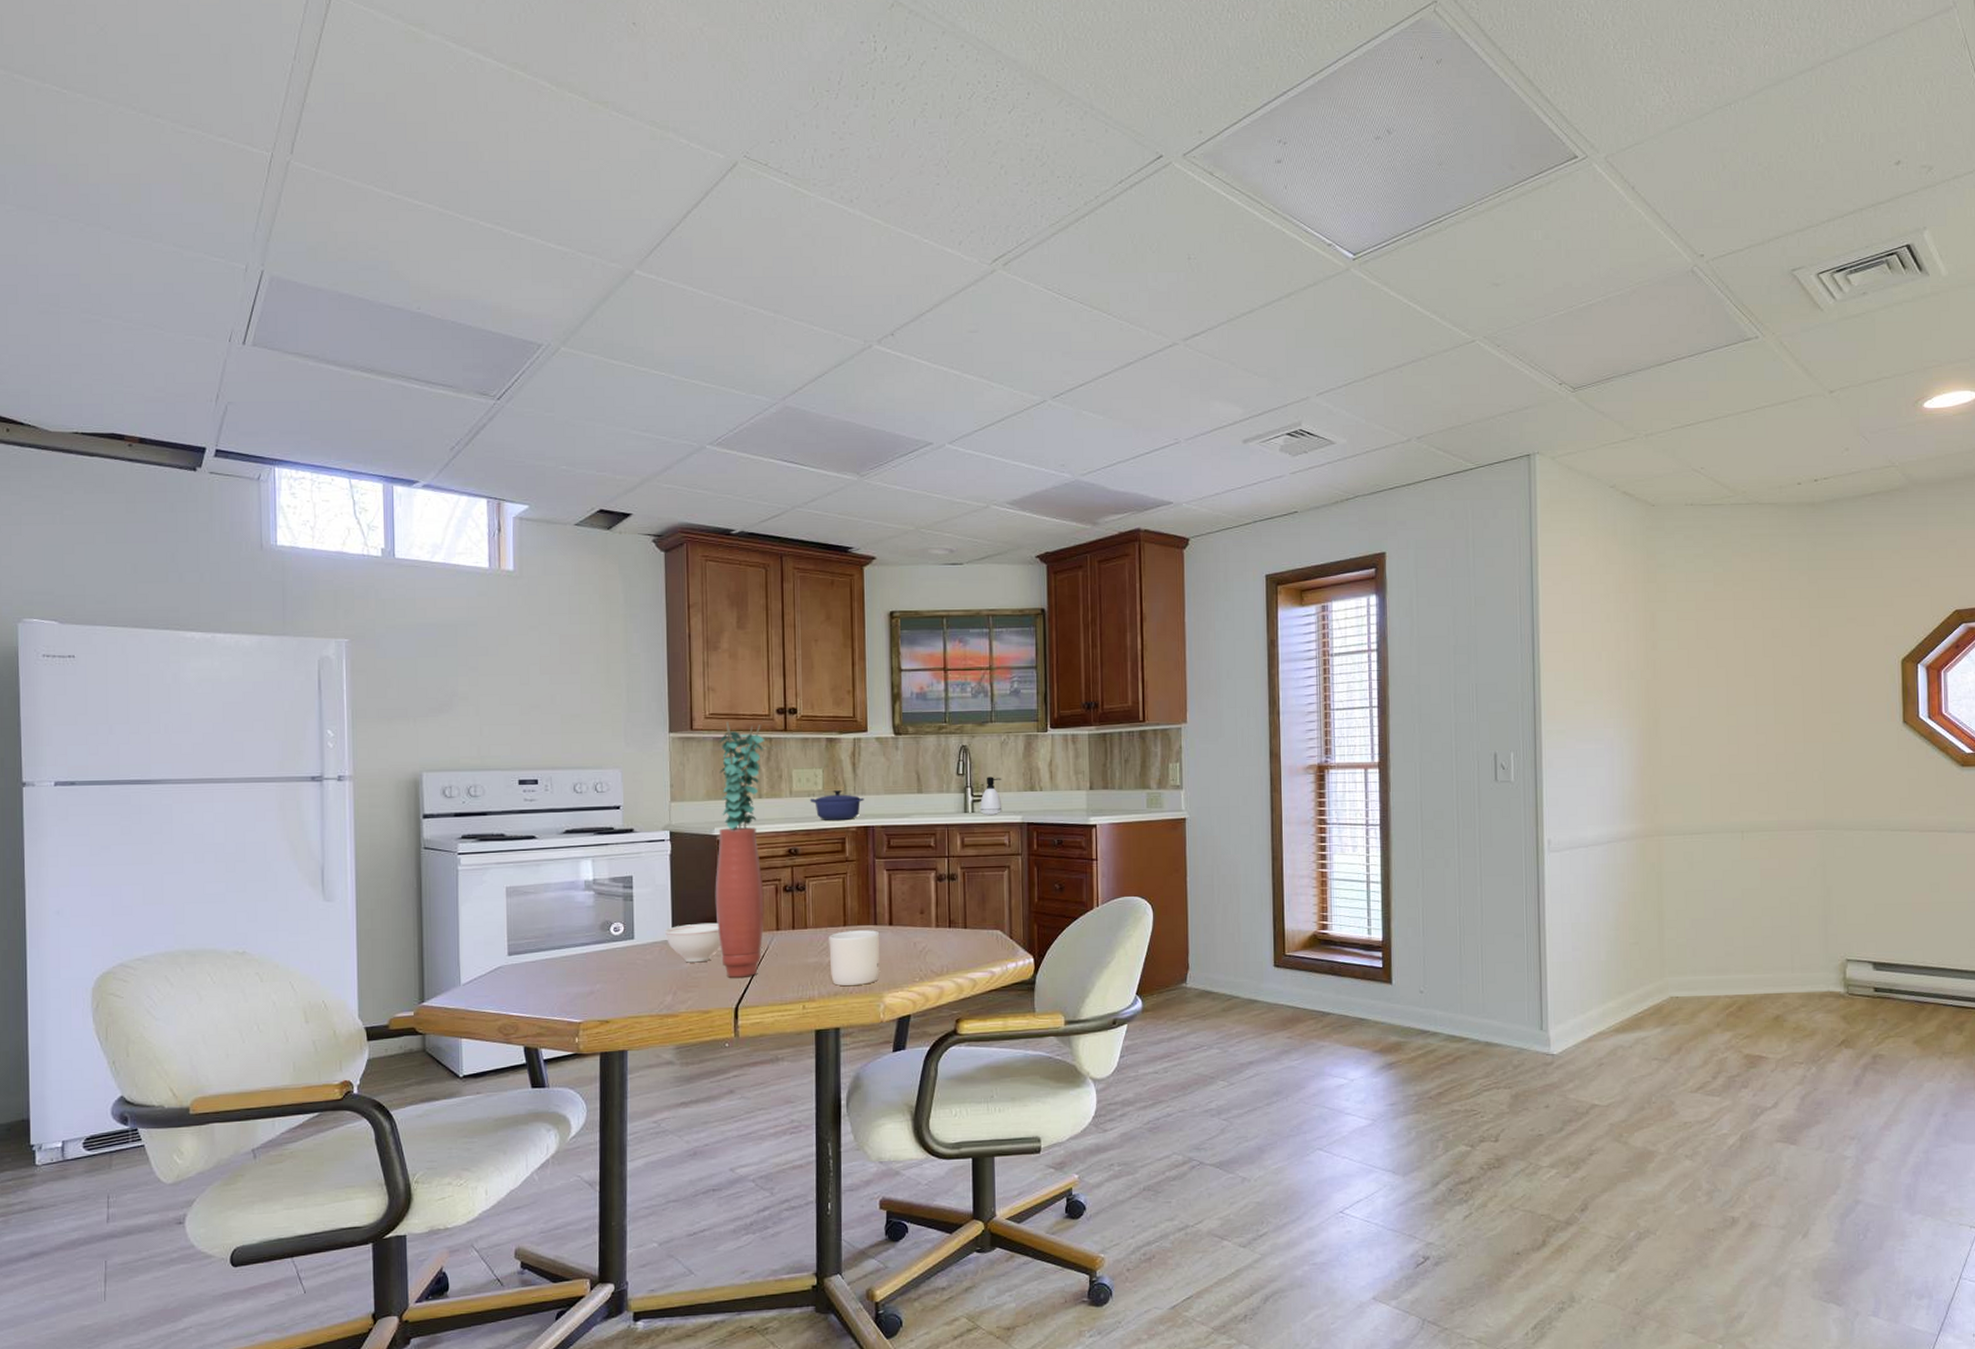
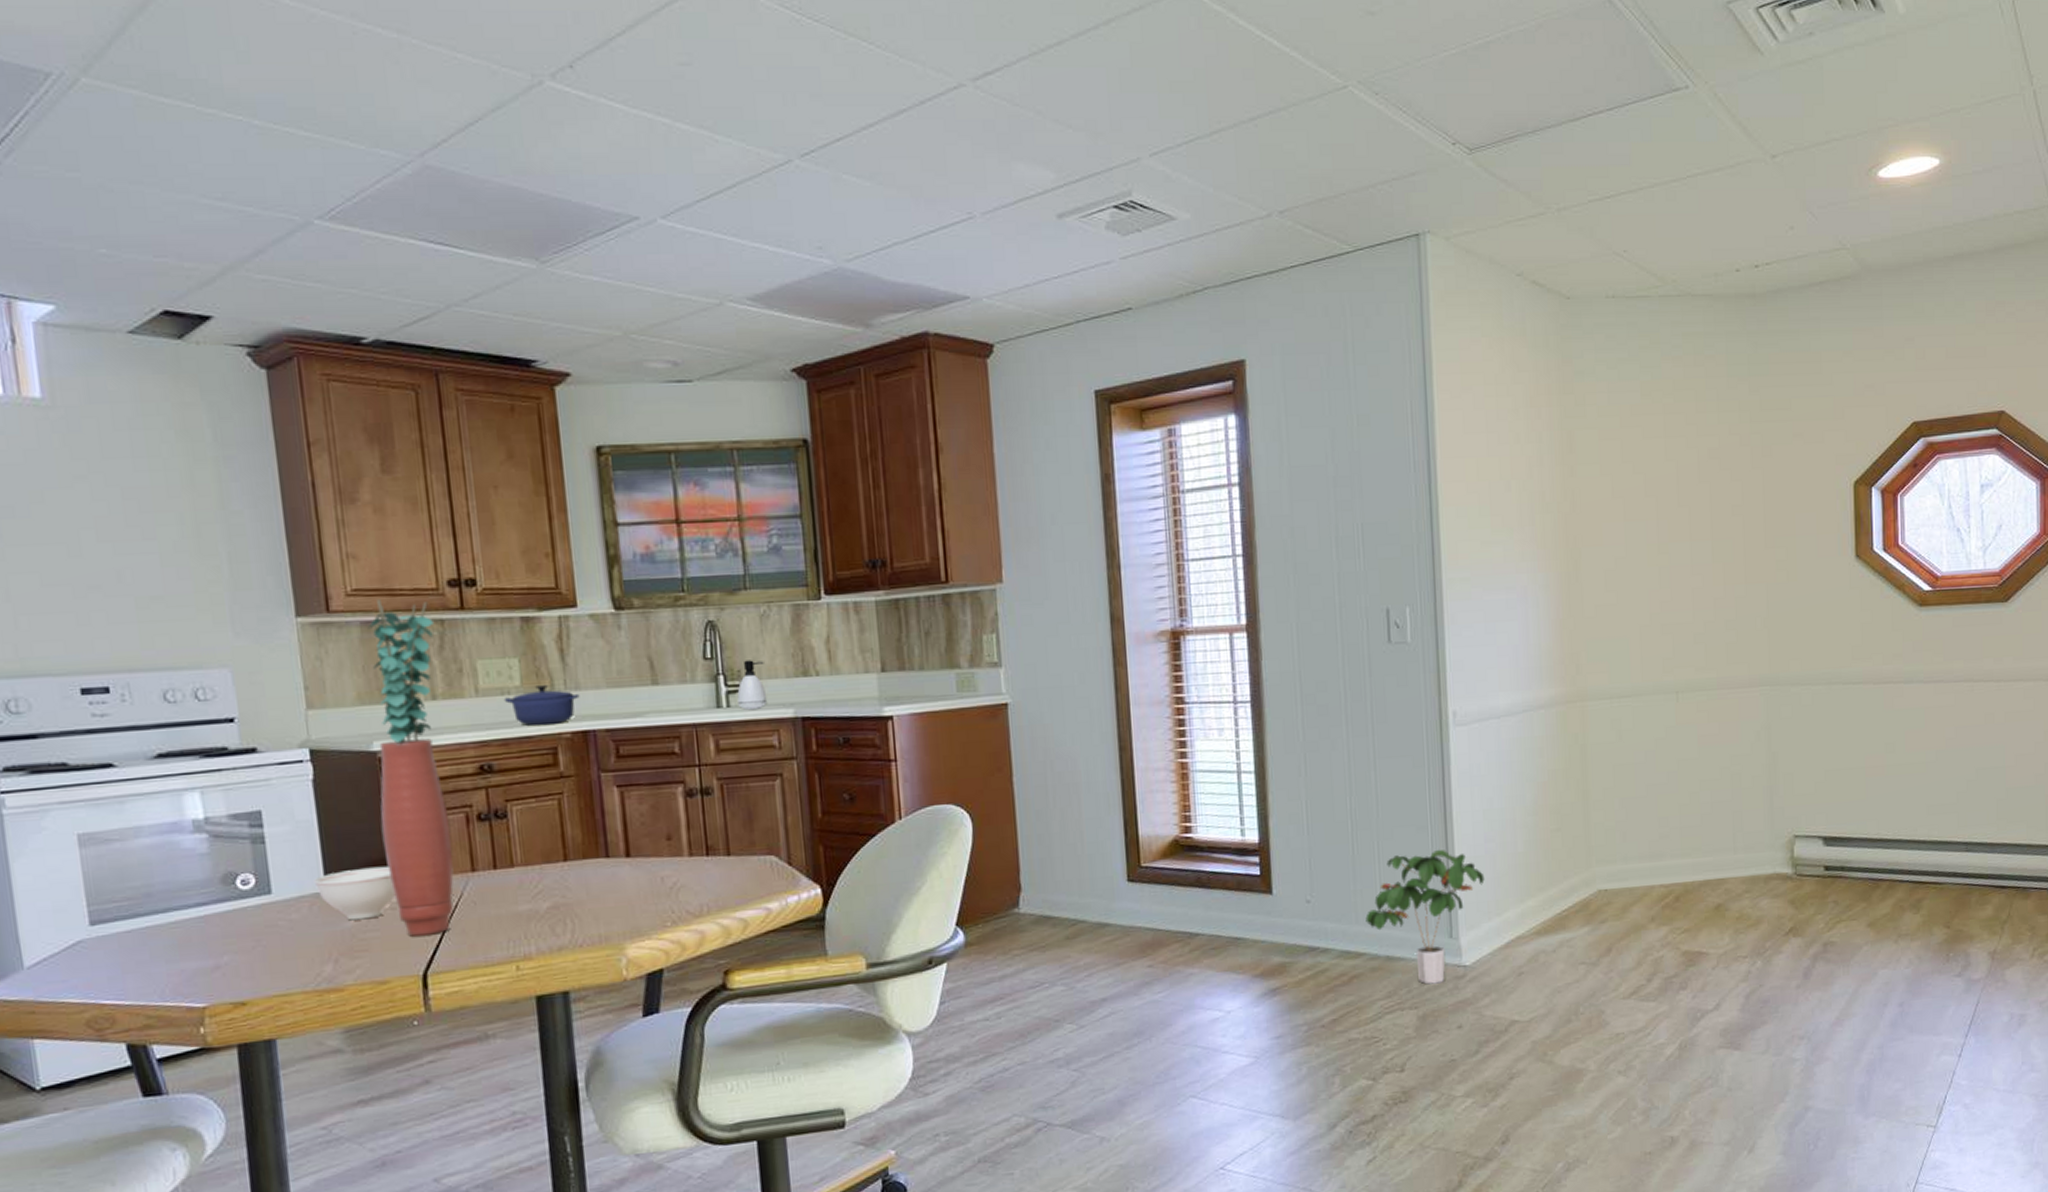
mug: present [829,930,881,987] -> none [544,864,618,939]
potted plant: none [1469,954,1572,1069] -> present [1365,849,1485,985]

